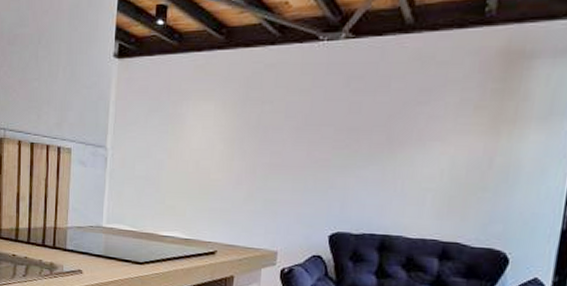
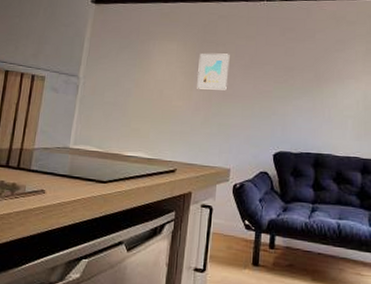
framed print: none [239,113,279,160] -> present [197,53,230,90]

